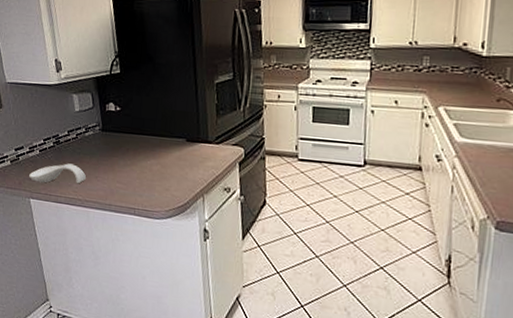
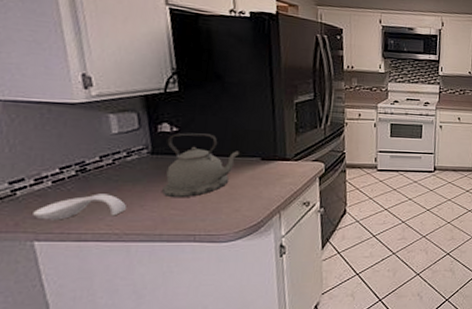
kettle: none [110,112,169,173] -> present [162,133,241,198]

